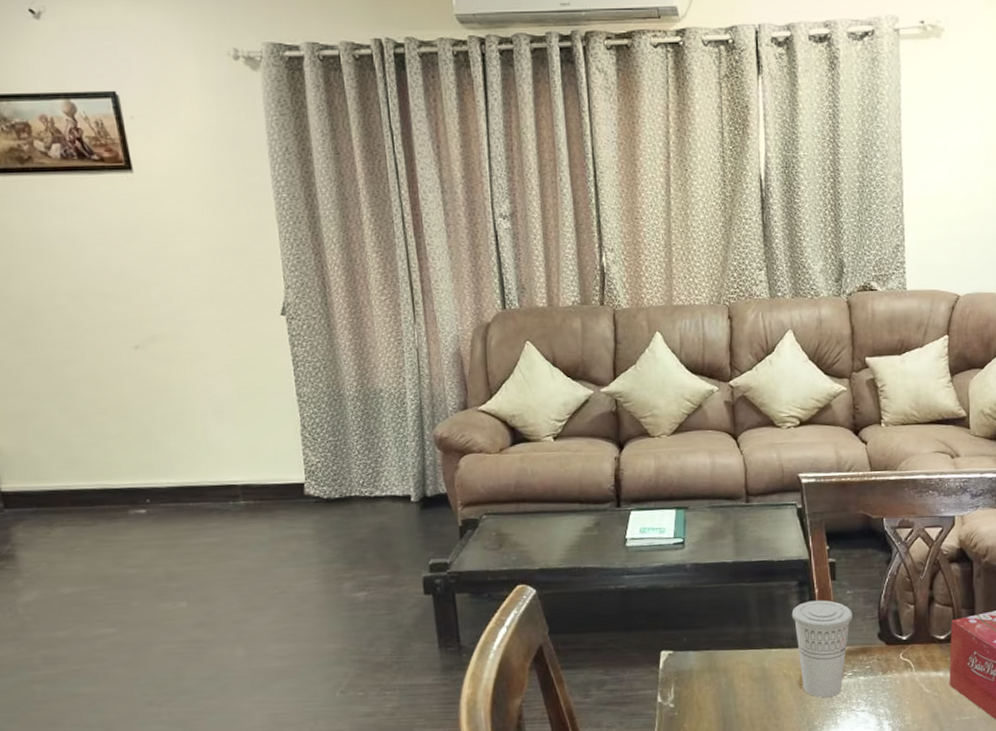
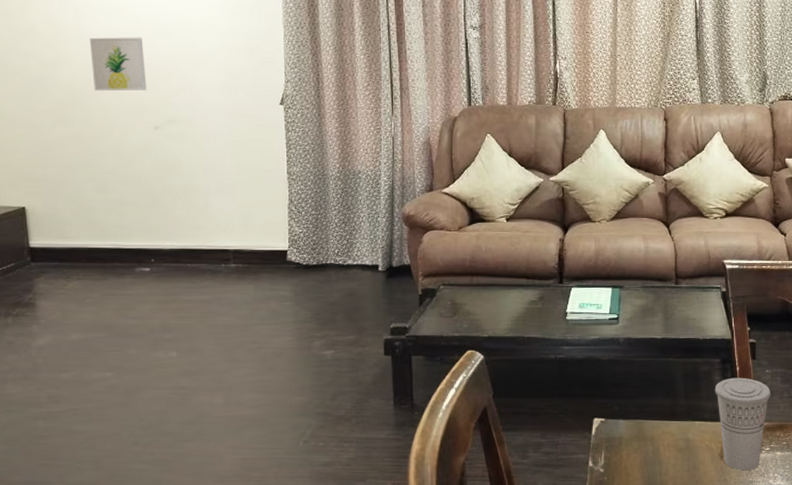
wall art: none [42,239,121,306] -> present [89,37,147,91]

